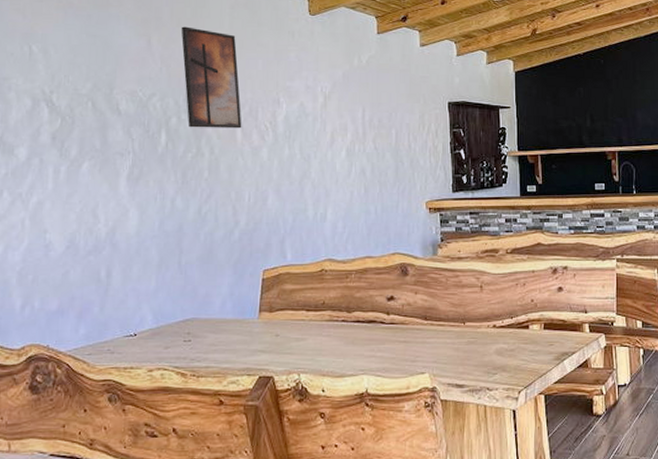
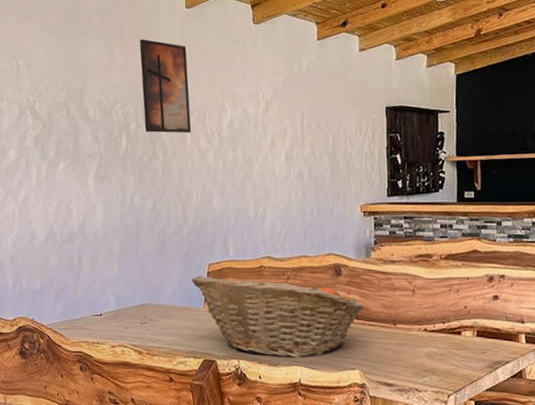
fruit basket: none [244,278,432,367] -> present [191,275,364,359]

